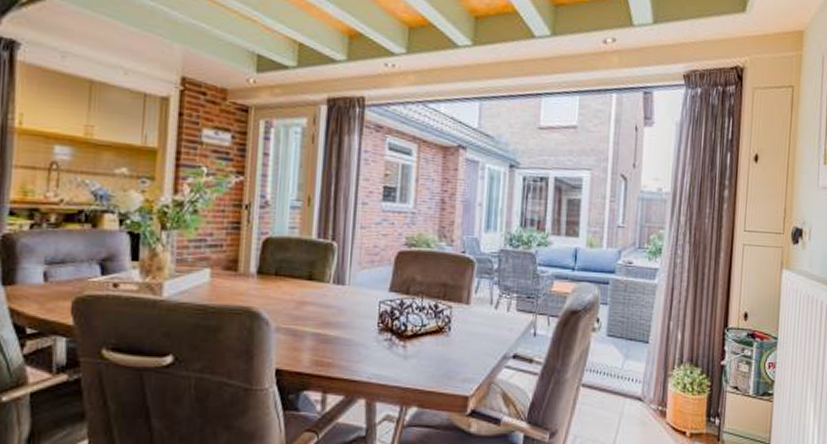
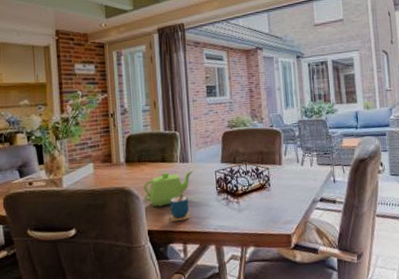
teapot: none [277,295,351,340] -> present [143,170,194,207]
cup: none [309,318,339,363] -> present [169,188,190,222]

